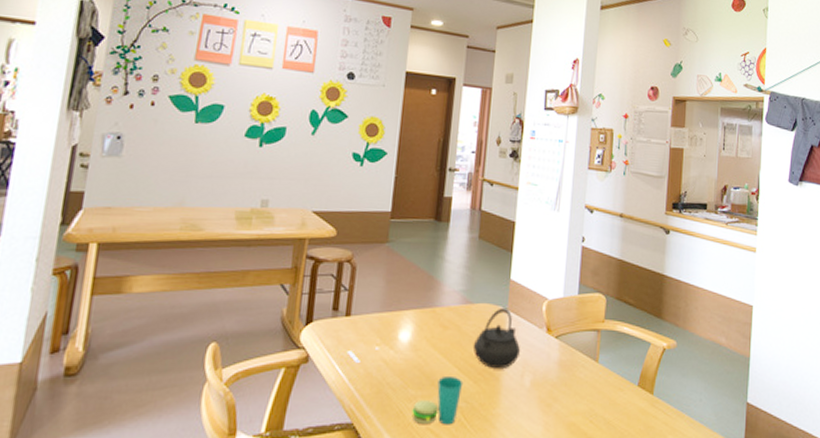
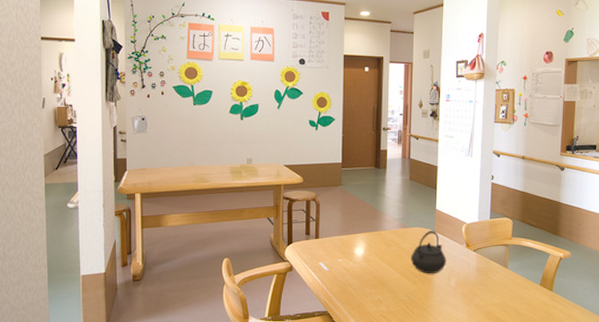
cup: present [411,377,464,425] -> none [369,280,405,313]

